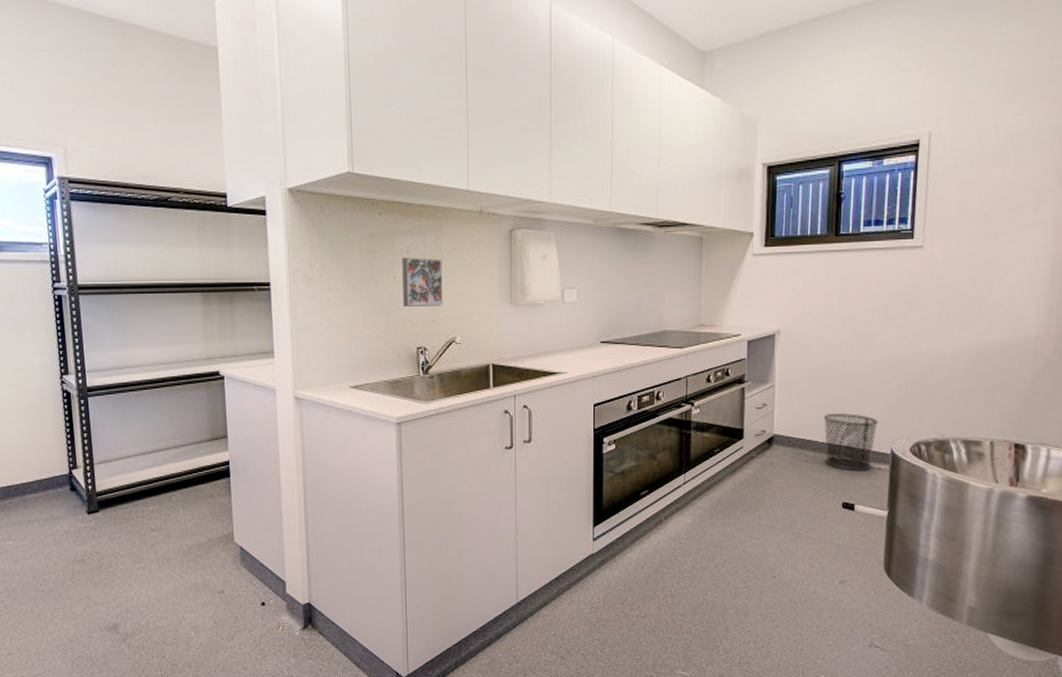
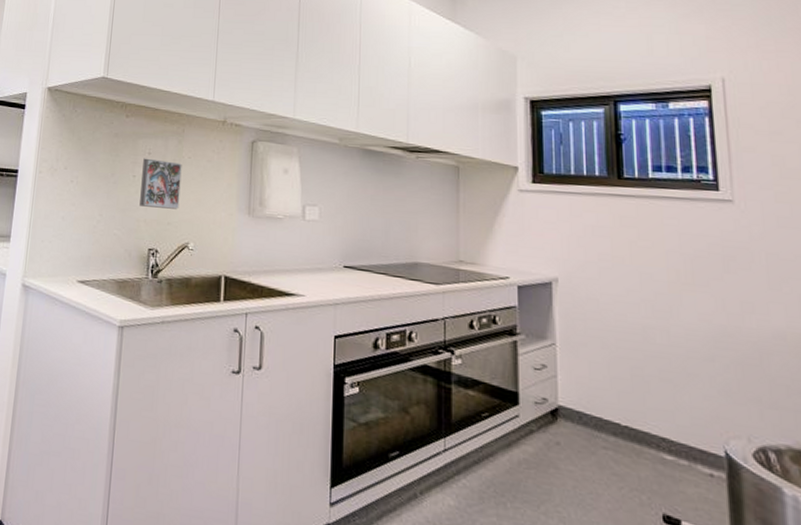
waste bin: present [823,412,879,472] -> none [624,390,702,475]

